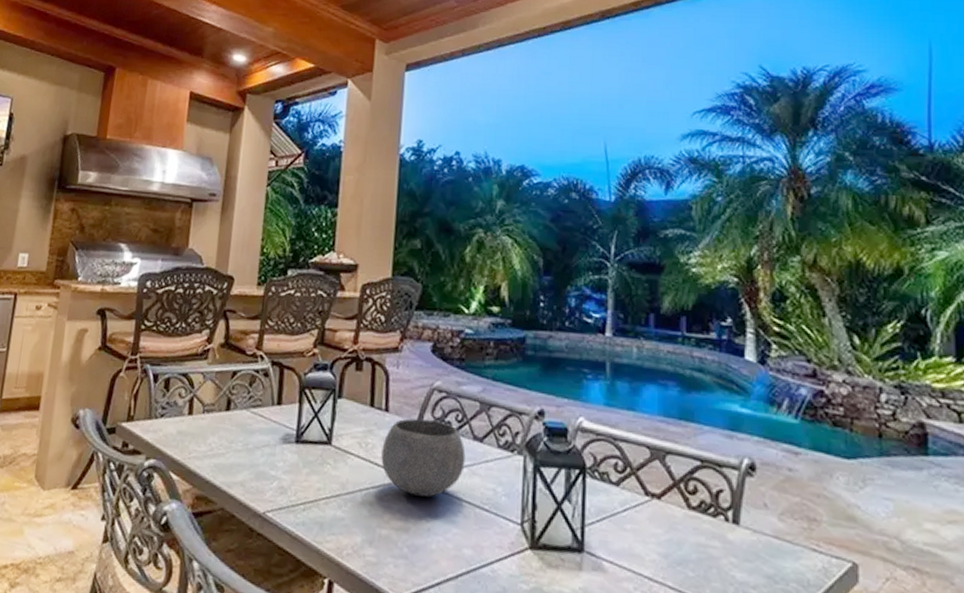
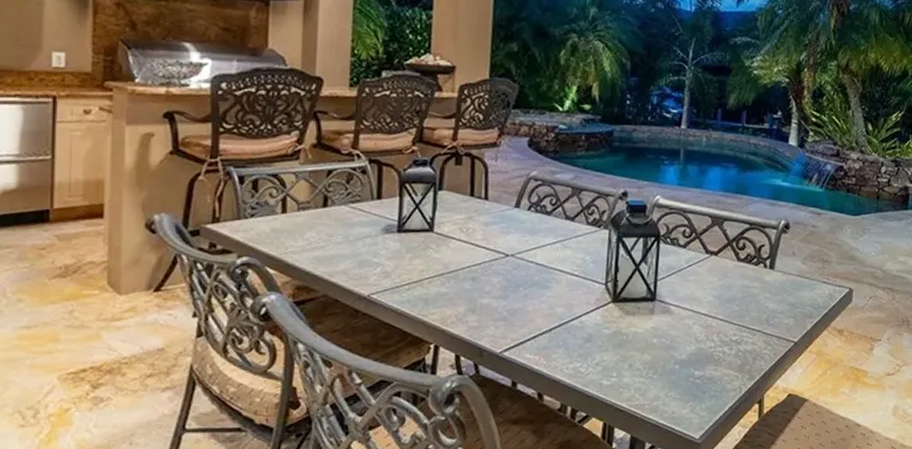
bowl: present [381,418,466,497] -> none [481,205,559,269]

